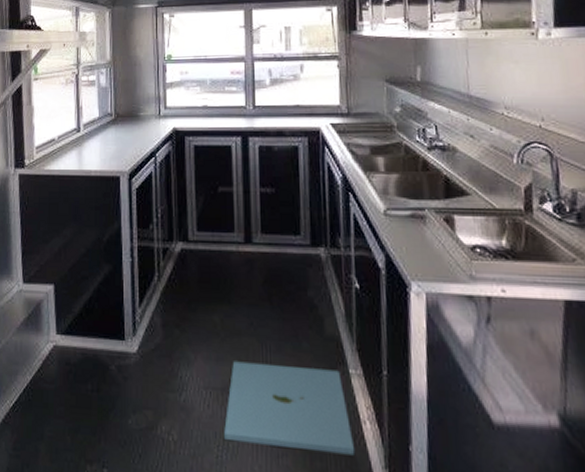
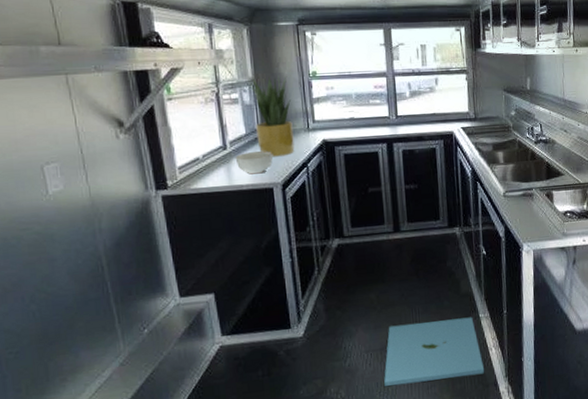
bowl: none [87,137,123,160] -> present [235,151,273,175]
planter: none [106,59,144,143] -> present [248,77,295,157]

